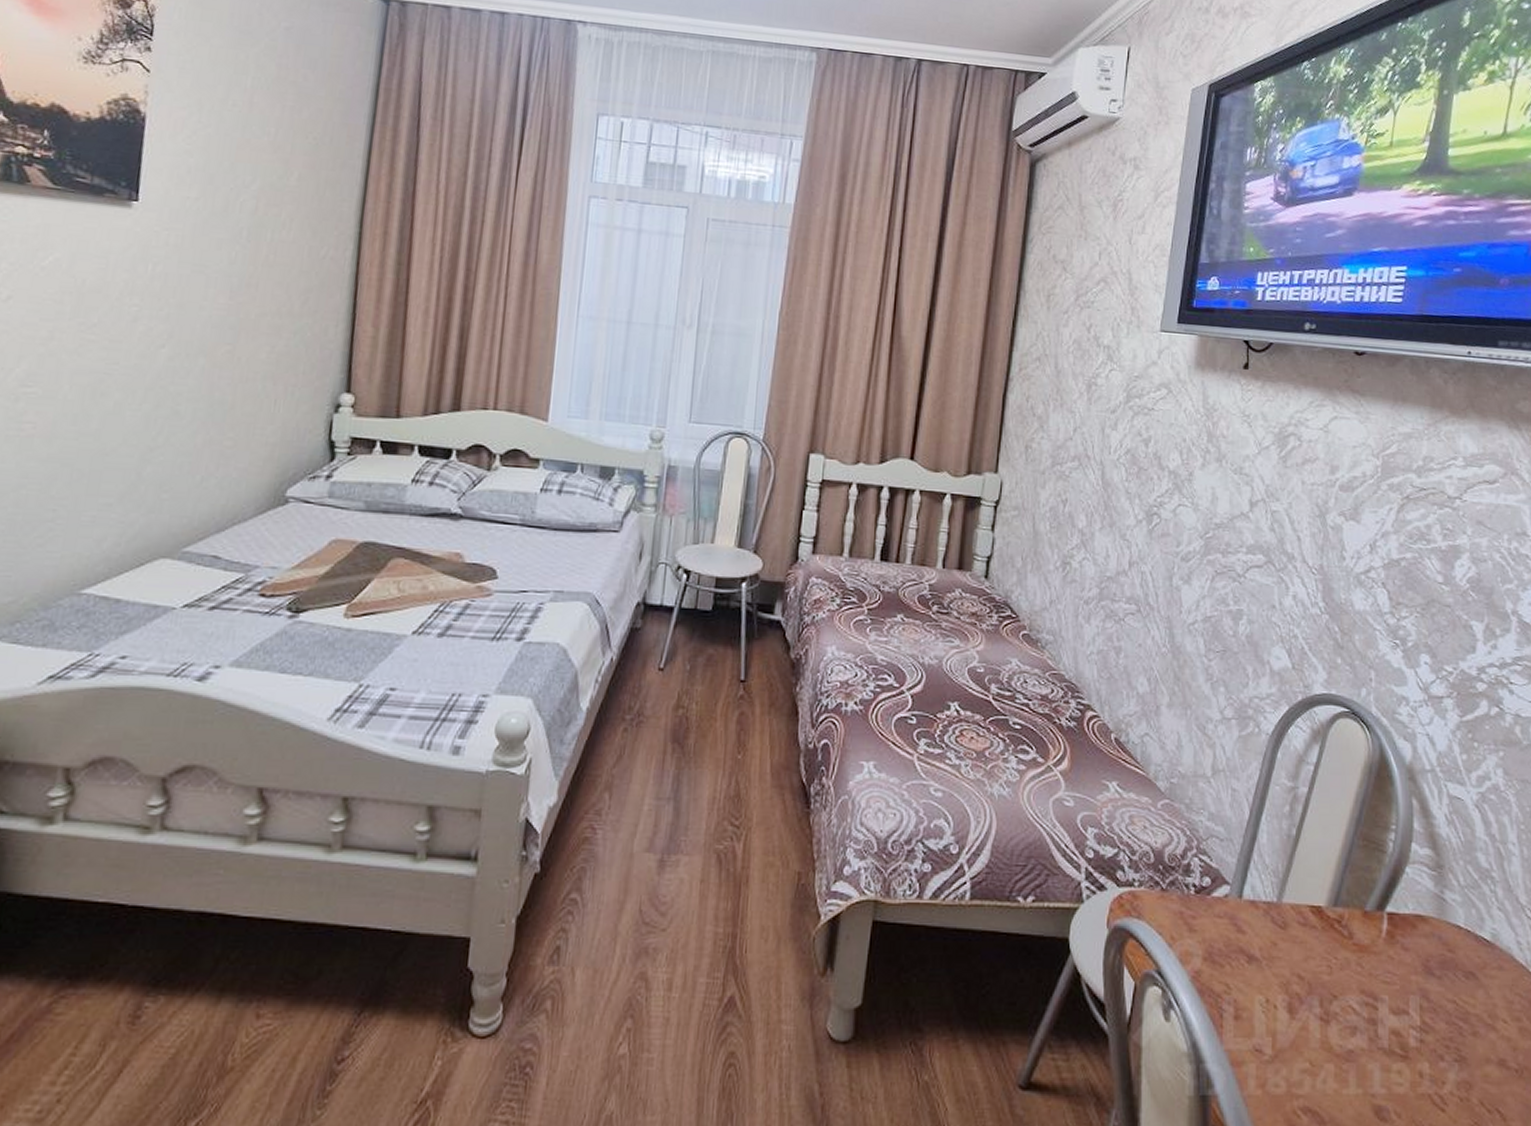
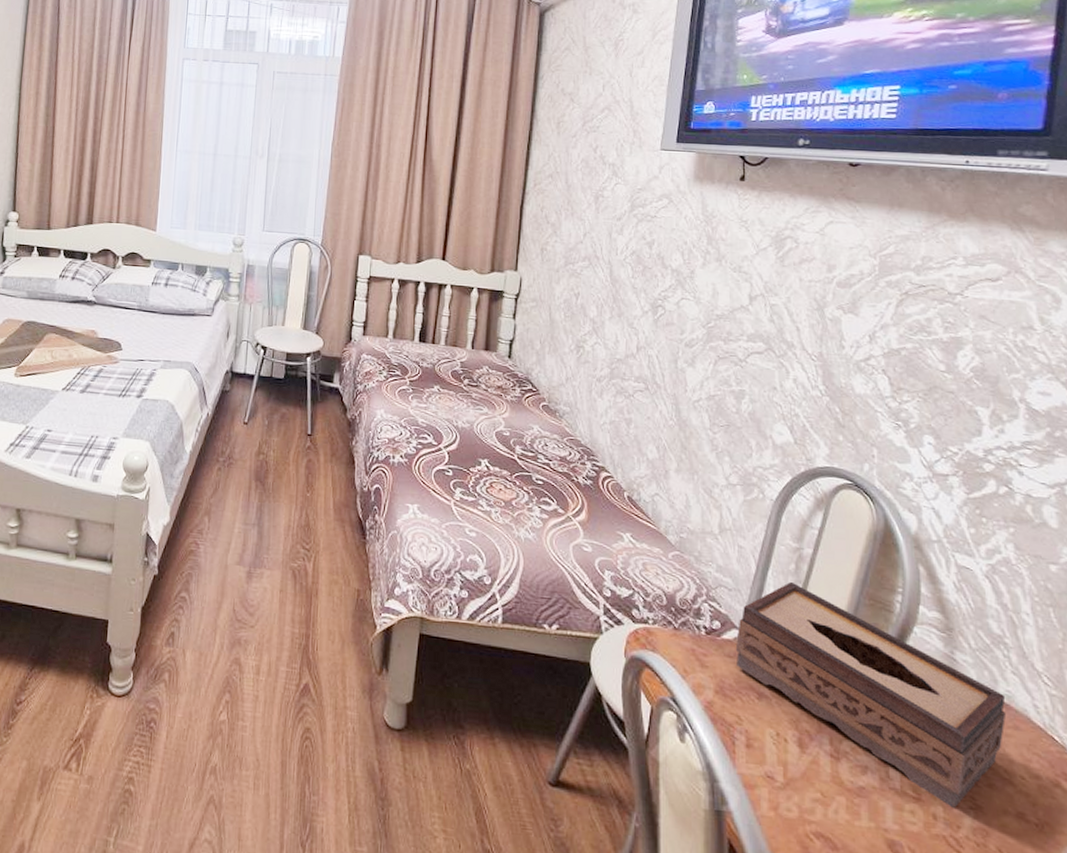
tissue box: none [1225,825,1492,1064] -> present [735,581,1007,810]

